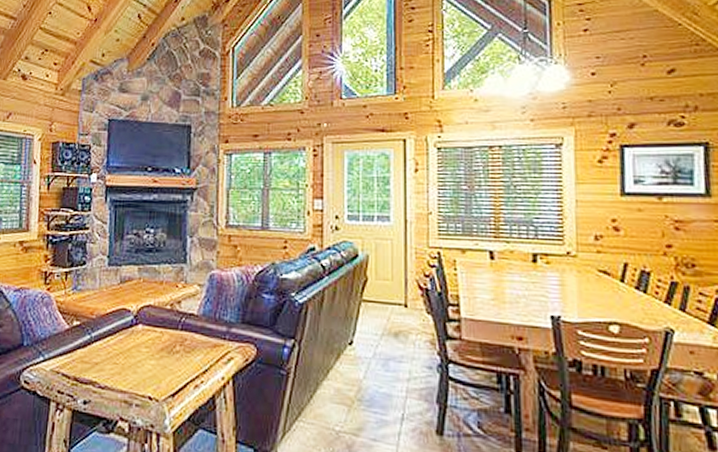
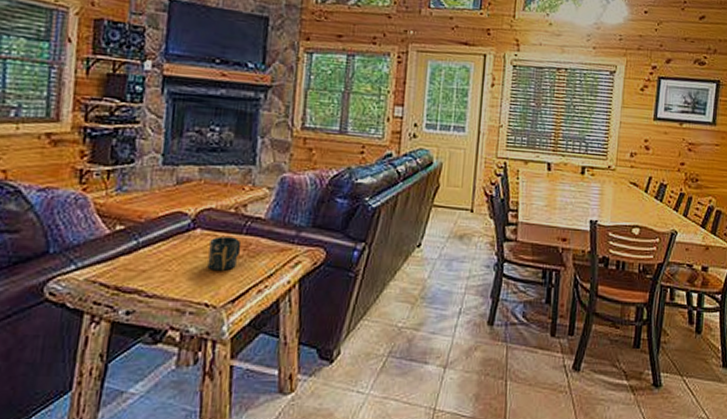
cup: none [149,332,178,365] -> present [207,236,242,271]

